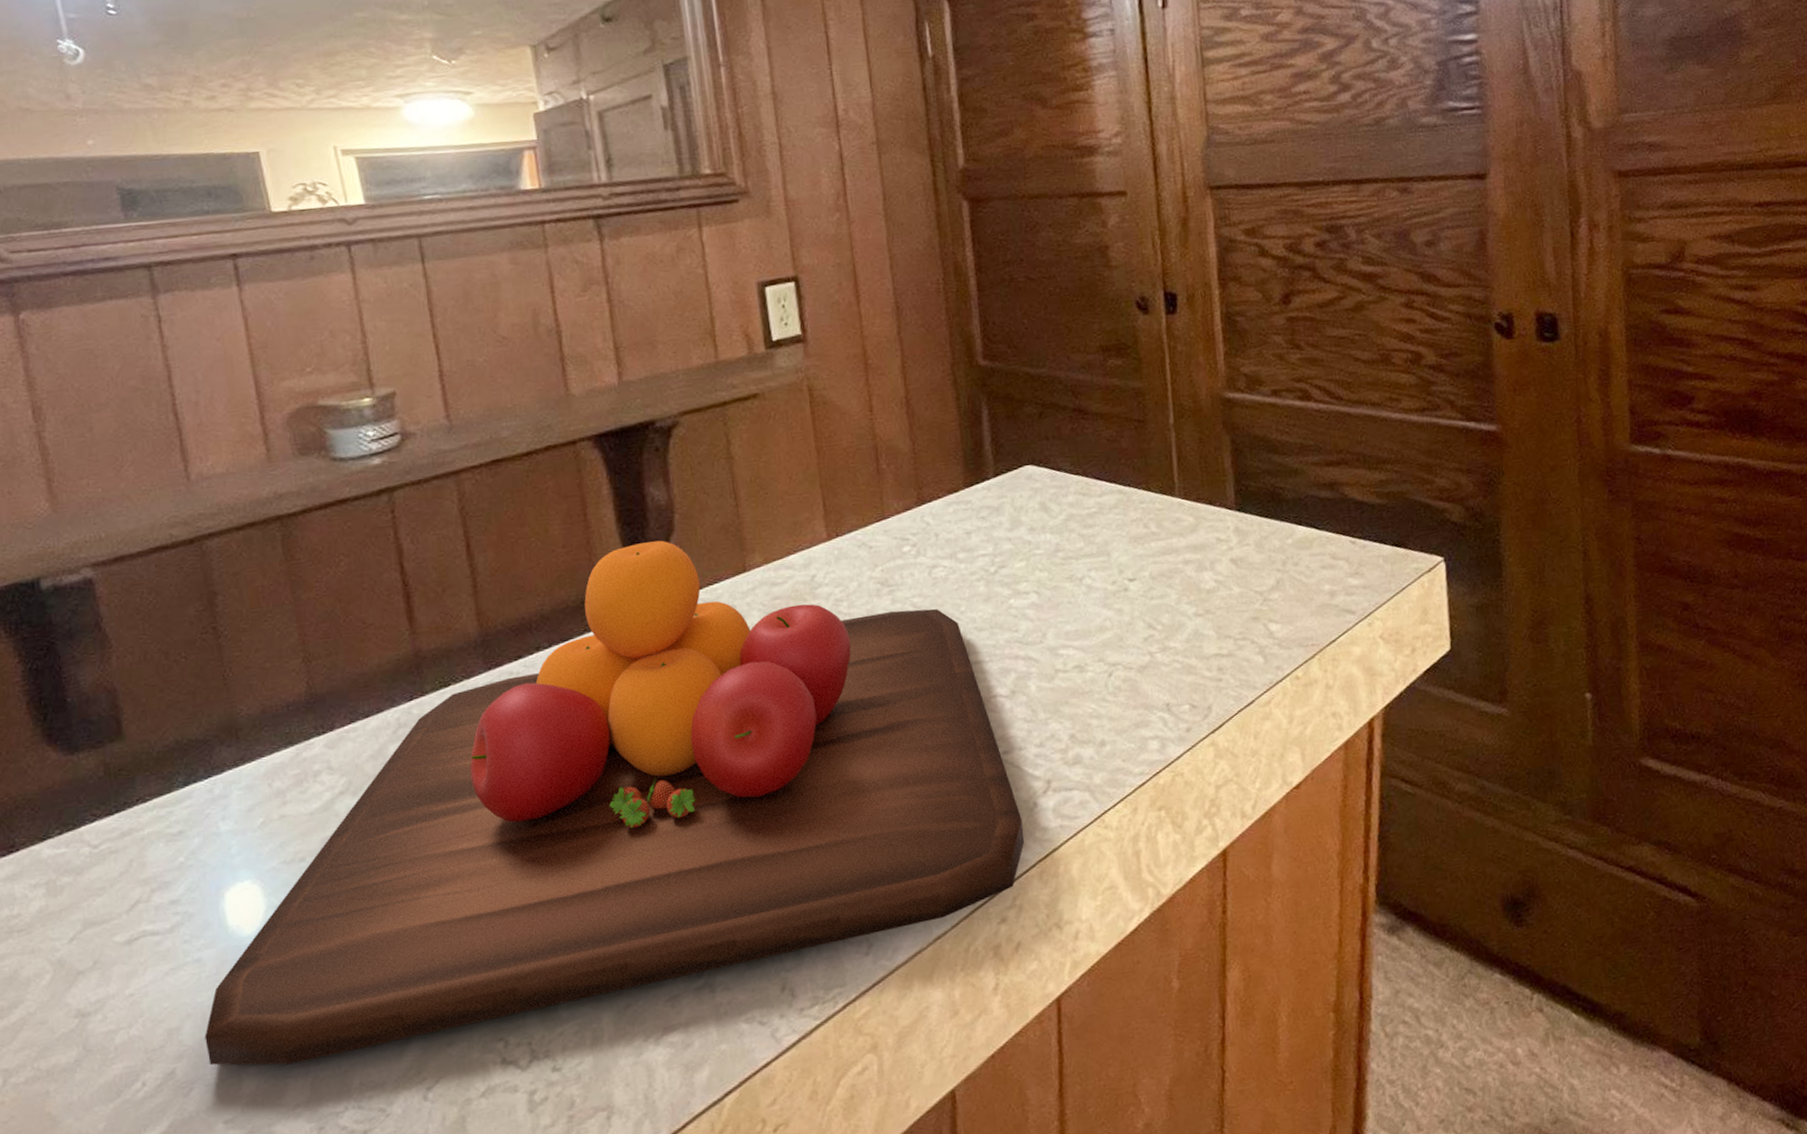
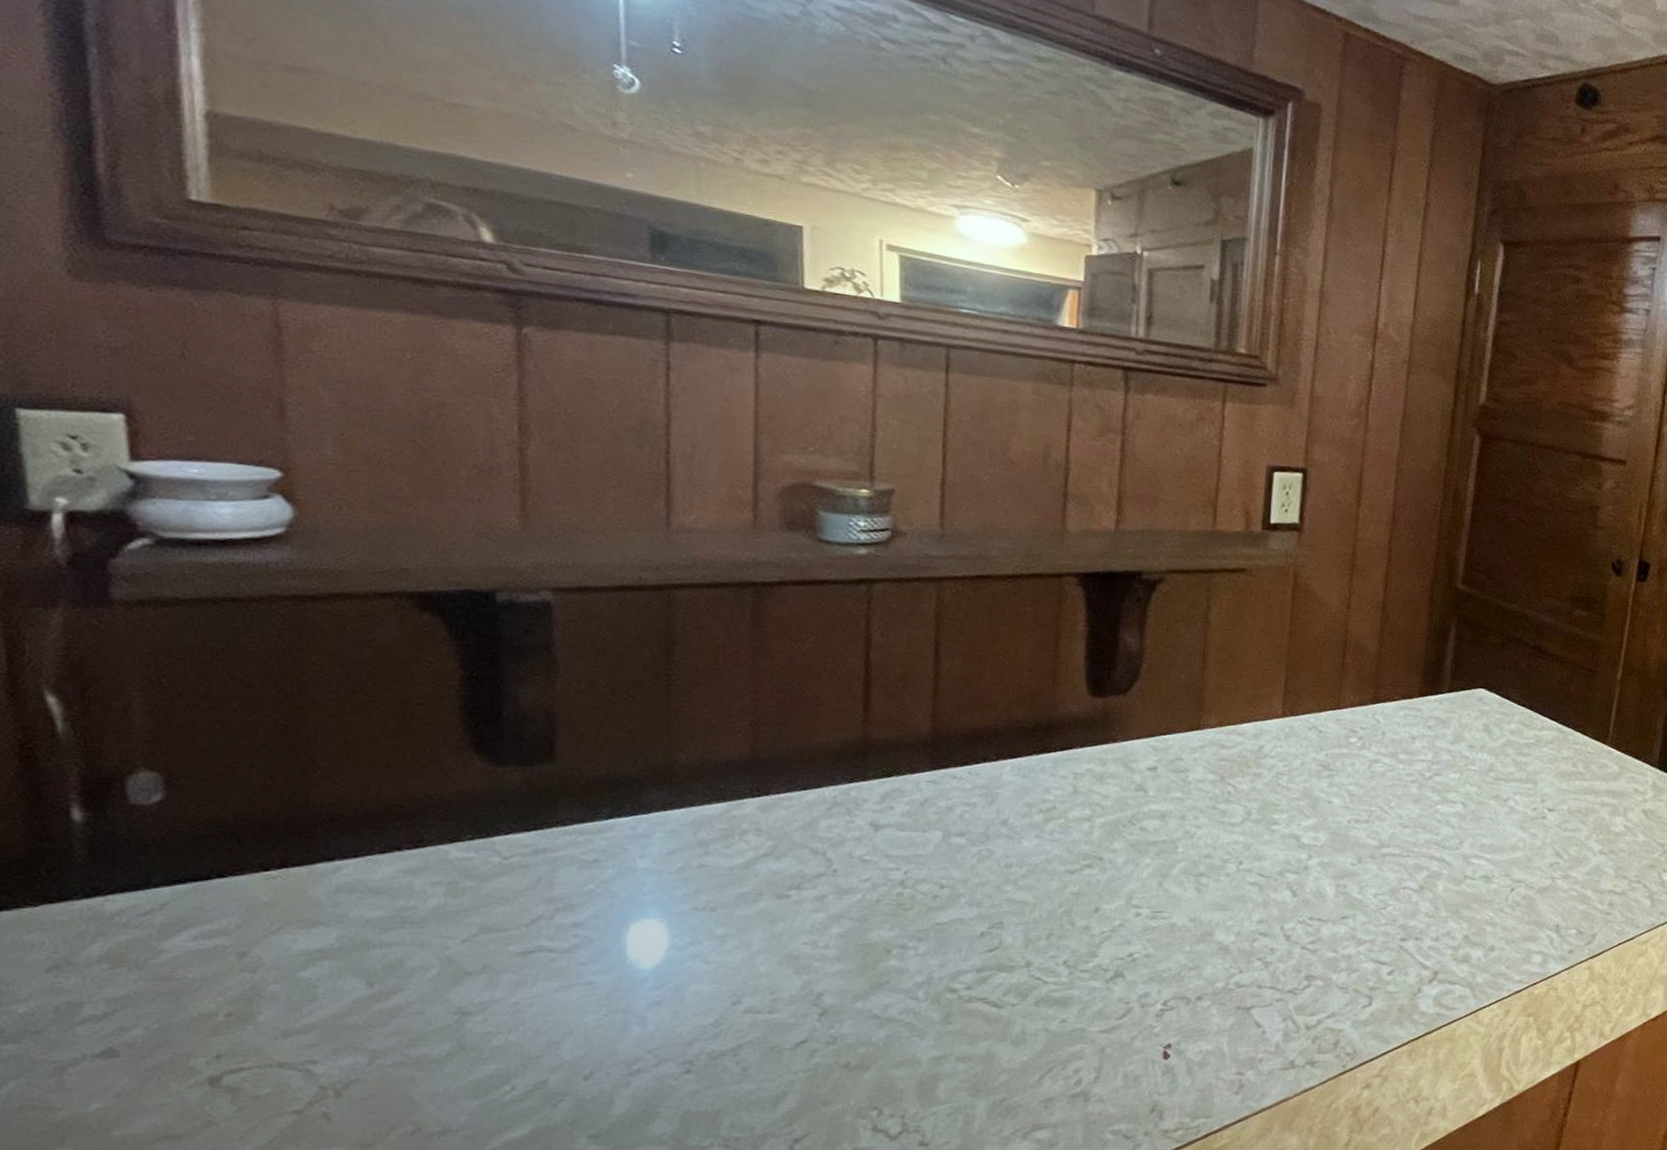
chopping board: present [204,540,1025,1066] -> none [583,682,1405,1095]

